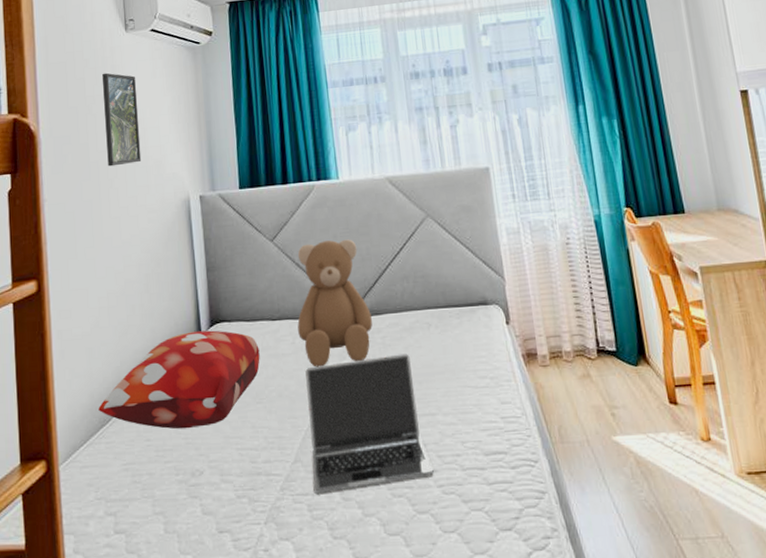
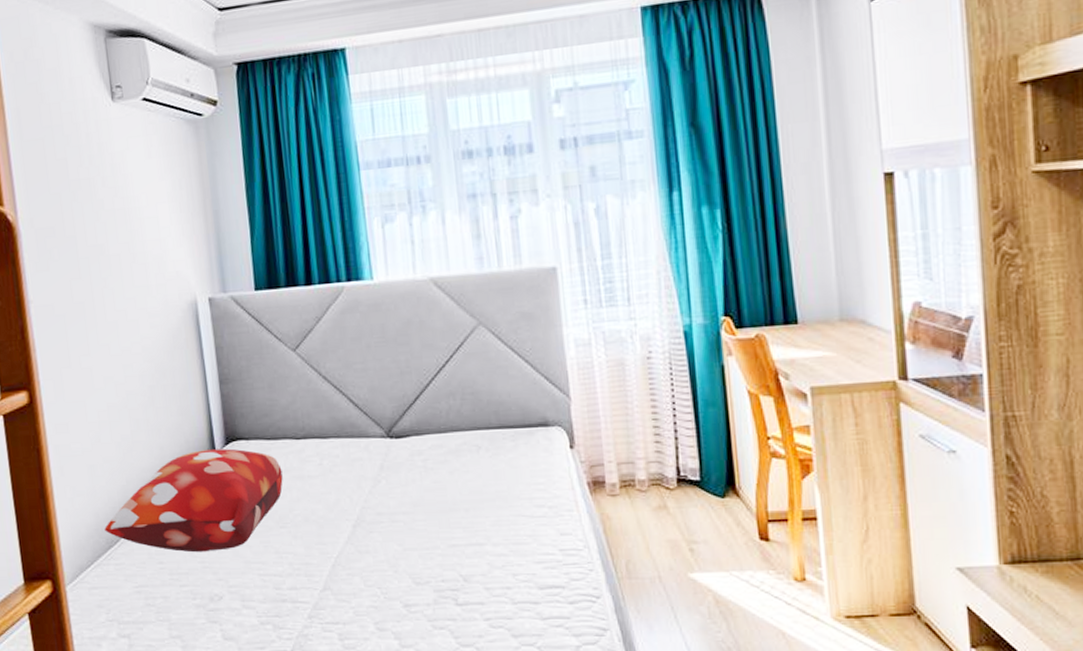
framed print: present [101,73,142,167] -> none [86,152,139,264]
teddy bear: present [297,239,373,367] -> none [324,349,413,491]
laptop: present [305,354,434,494] -> none [335,478,480,623]

